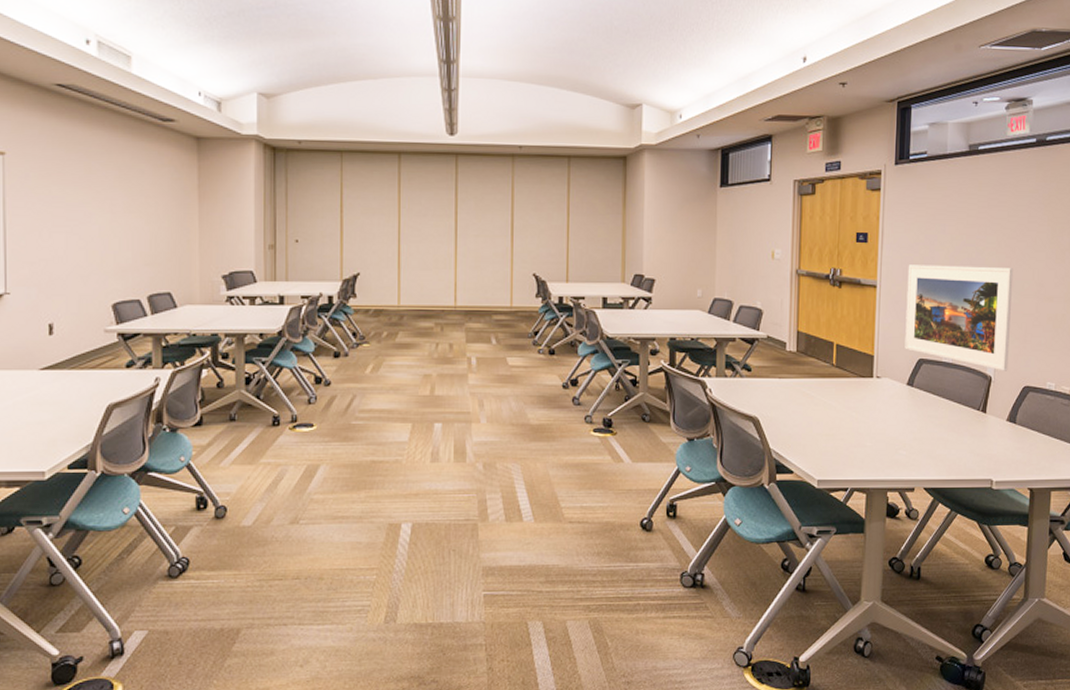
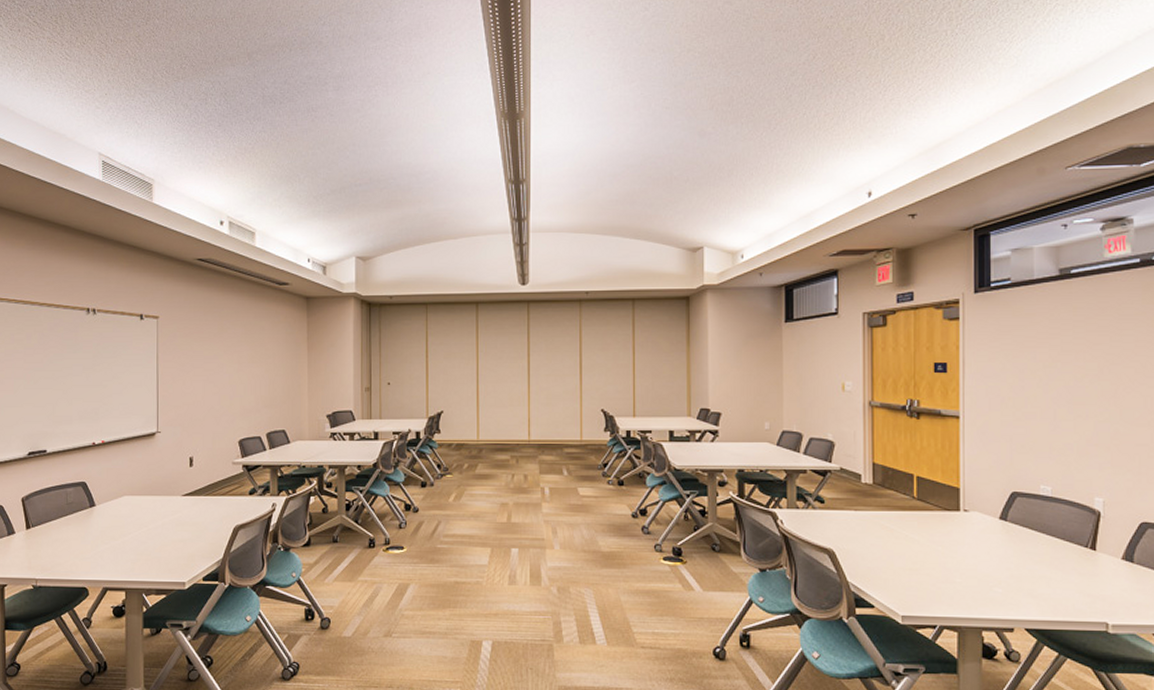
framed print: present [905,265,1014,371] -> none [994,394,1121,506]

